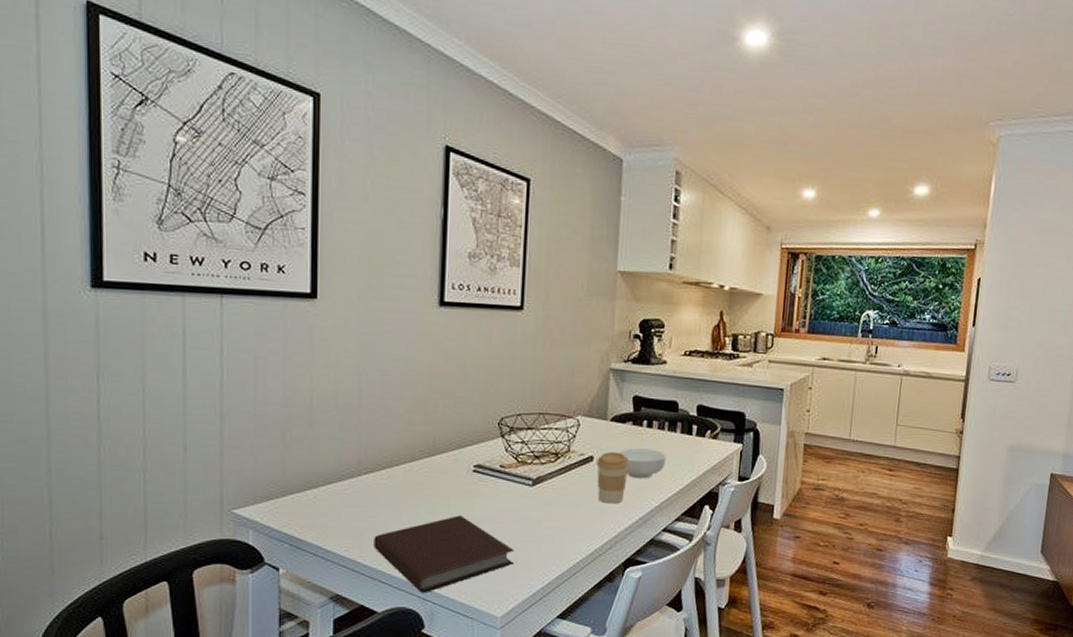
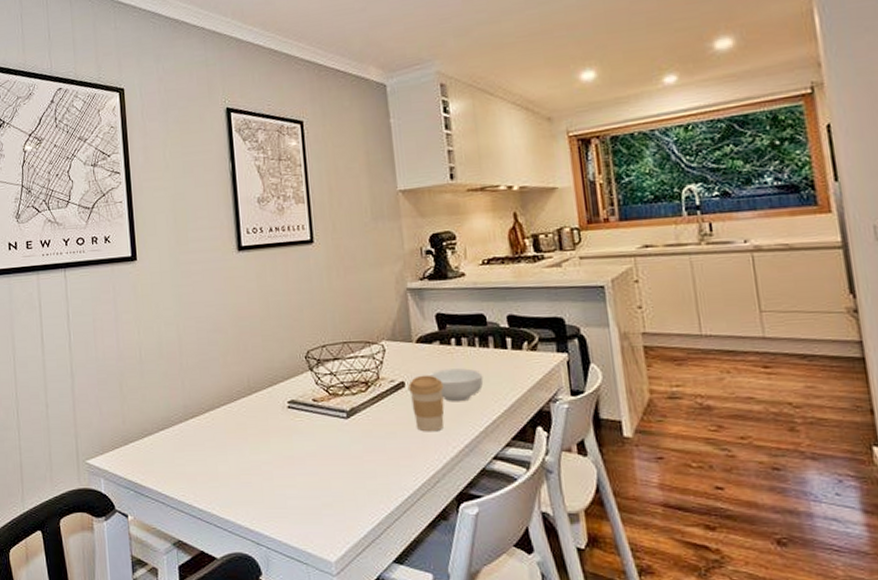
notebook: present [374,515,514,593] -> none [205,454,340,538]

